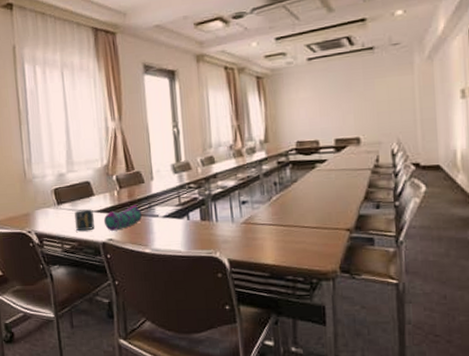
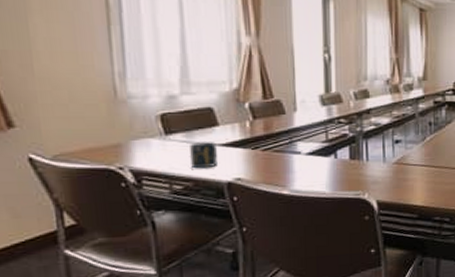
pencil case: present [103,205,143,231] -> none [230,139,281,169]

